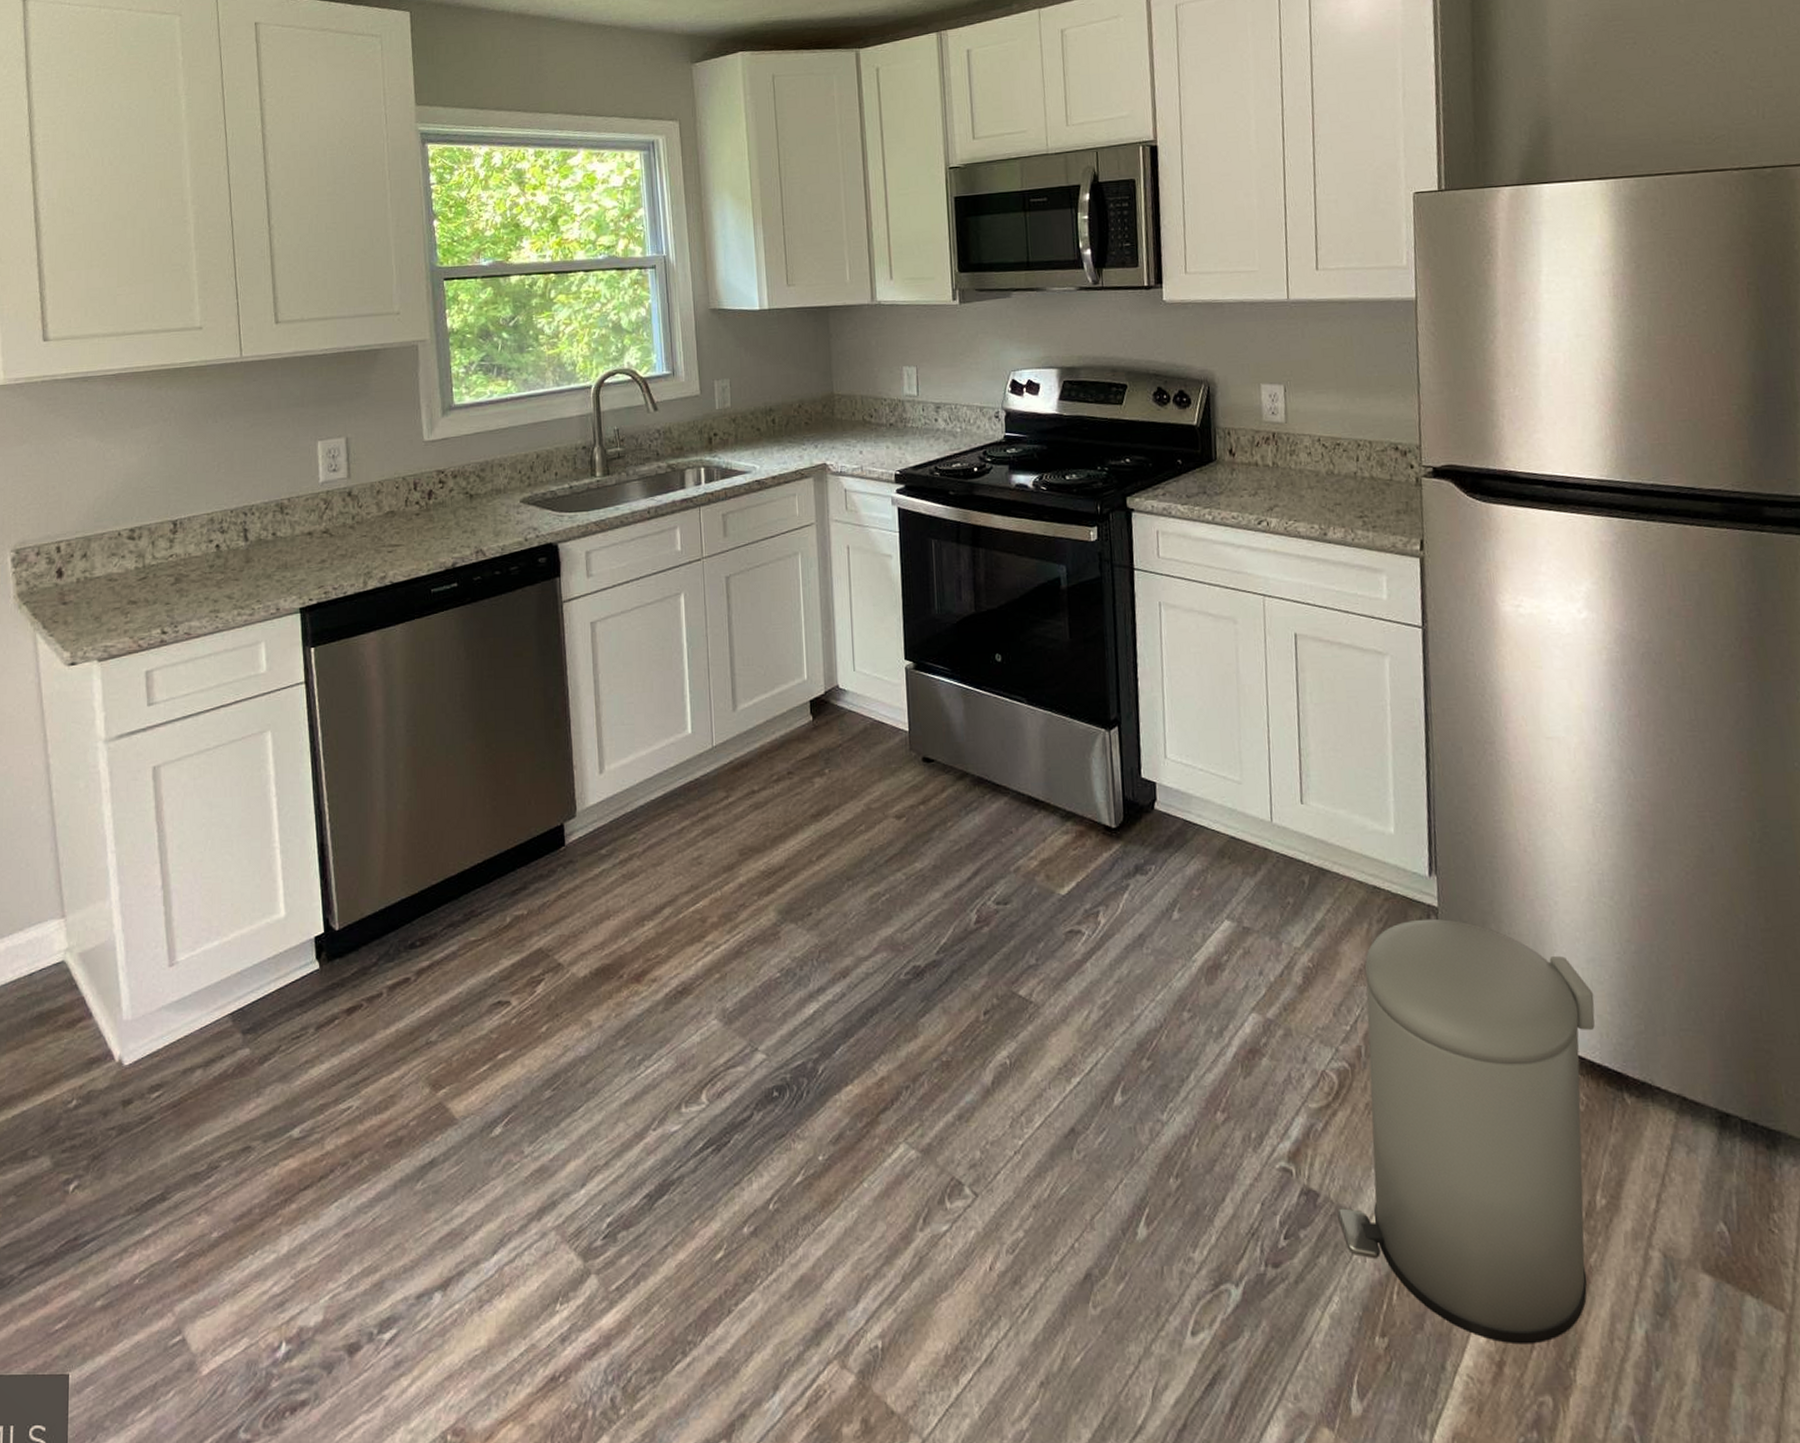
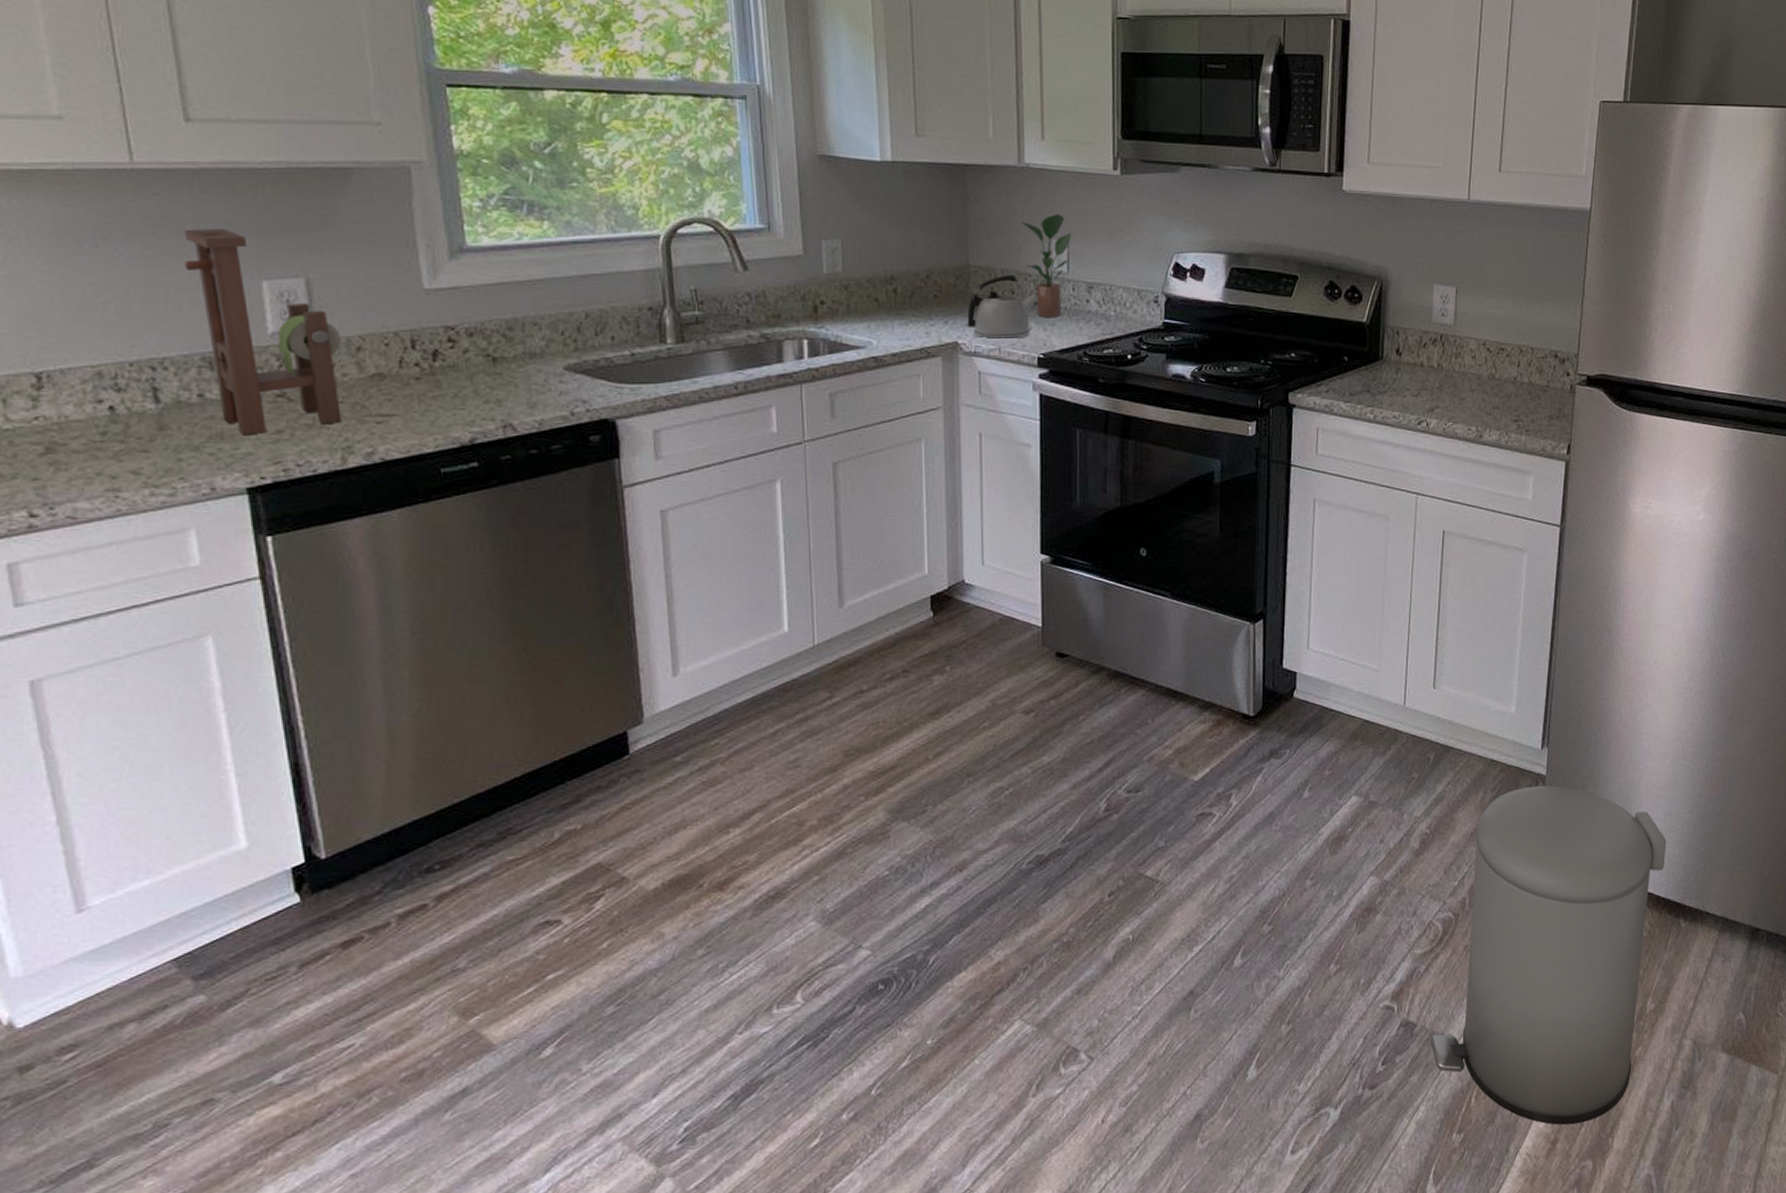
paper towel holder: none [269,403,367,565] -> present [184,229,342,436]
kettle: none [833,400,894,459] -> present [967,275,1039,339]
potted plant: none [876,343,920,438] -> present [1022,214,1072,318]

